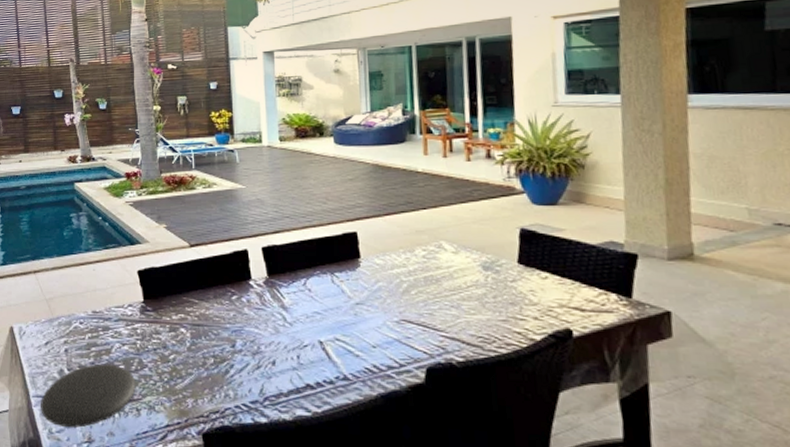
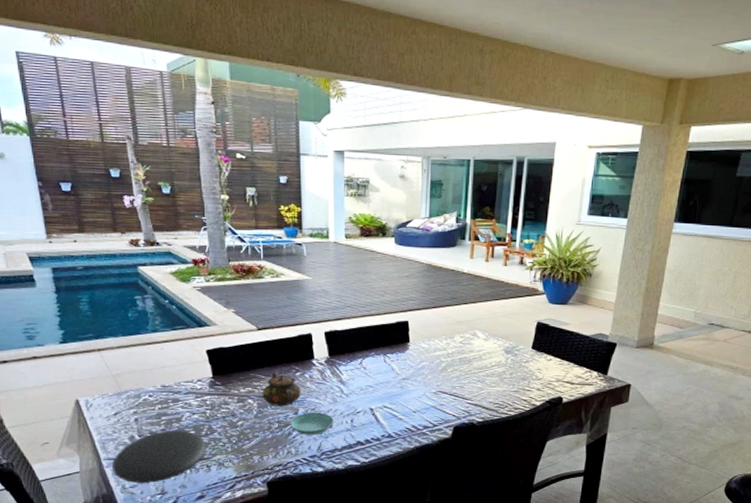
teapot: none [195,294,239,337] -> present [262,371,302,407]
saucer: none [227,344,277,375] -> present [290,412,334,435]

